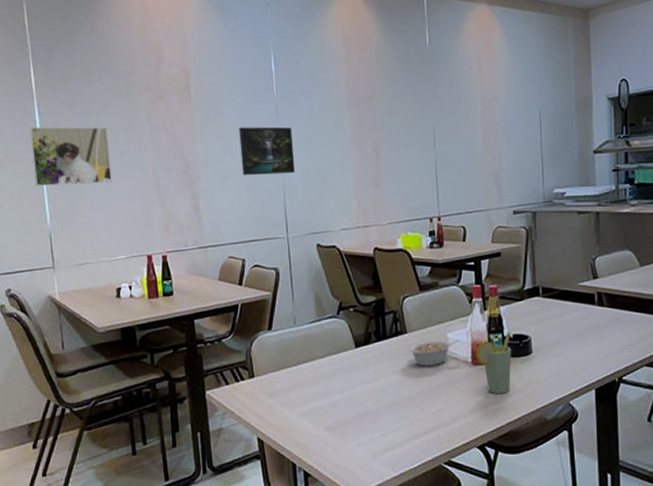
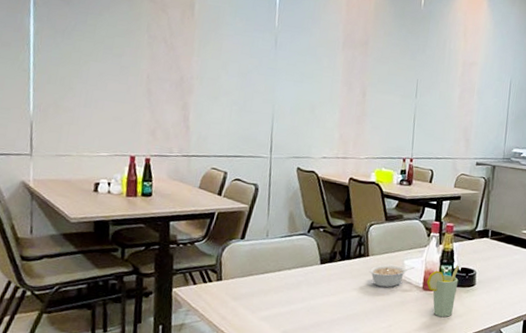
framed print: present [29,126,113,186] -> none [21,15,105,83]
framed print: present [239,127,295,176] -> none [235,50,288,101]

